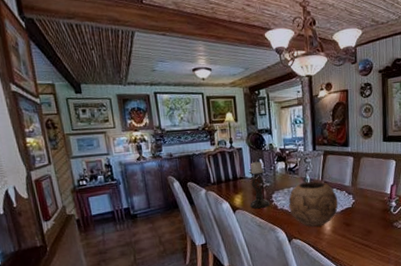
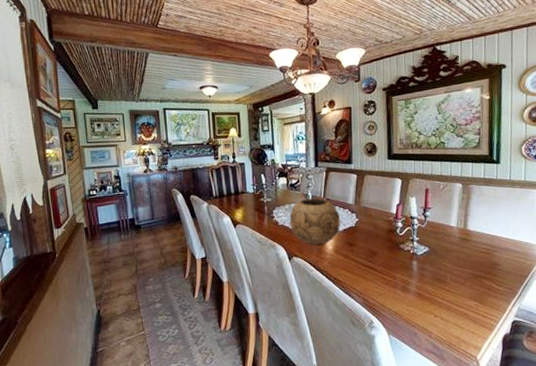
candle holder: present [248,161,270,209] -> none [250,176,270,224]

